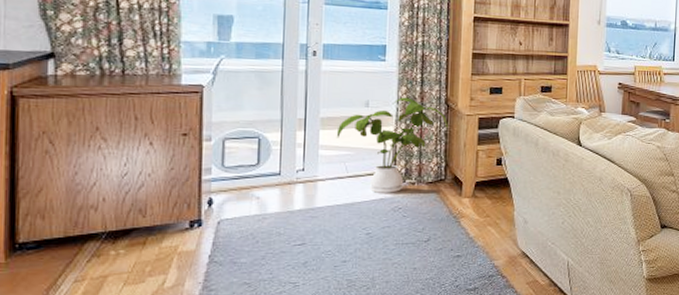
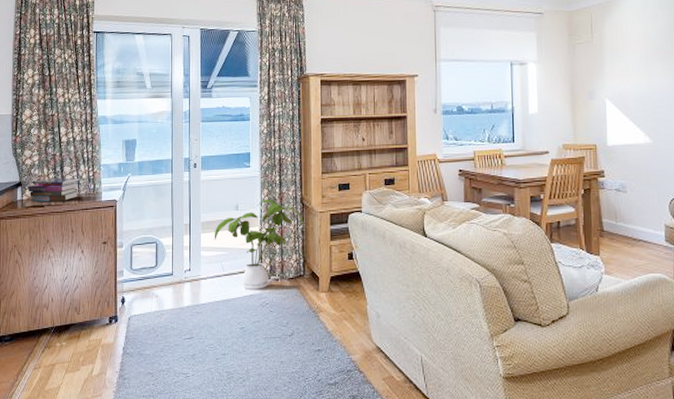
books: none [66,51,147,81] -> present [28,177,79,202]

